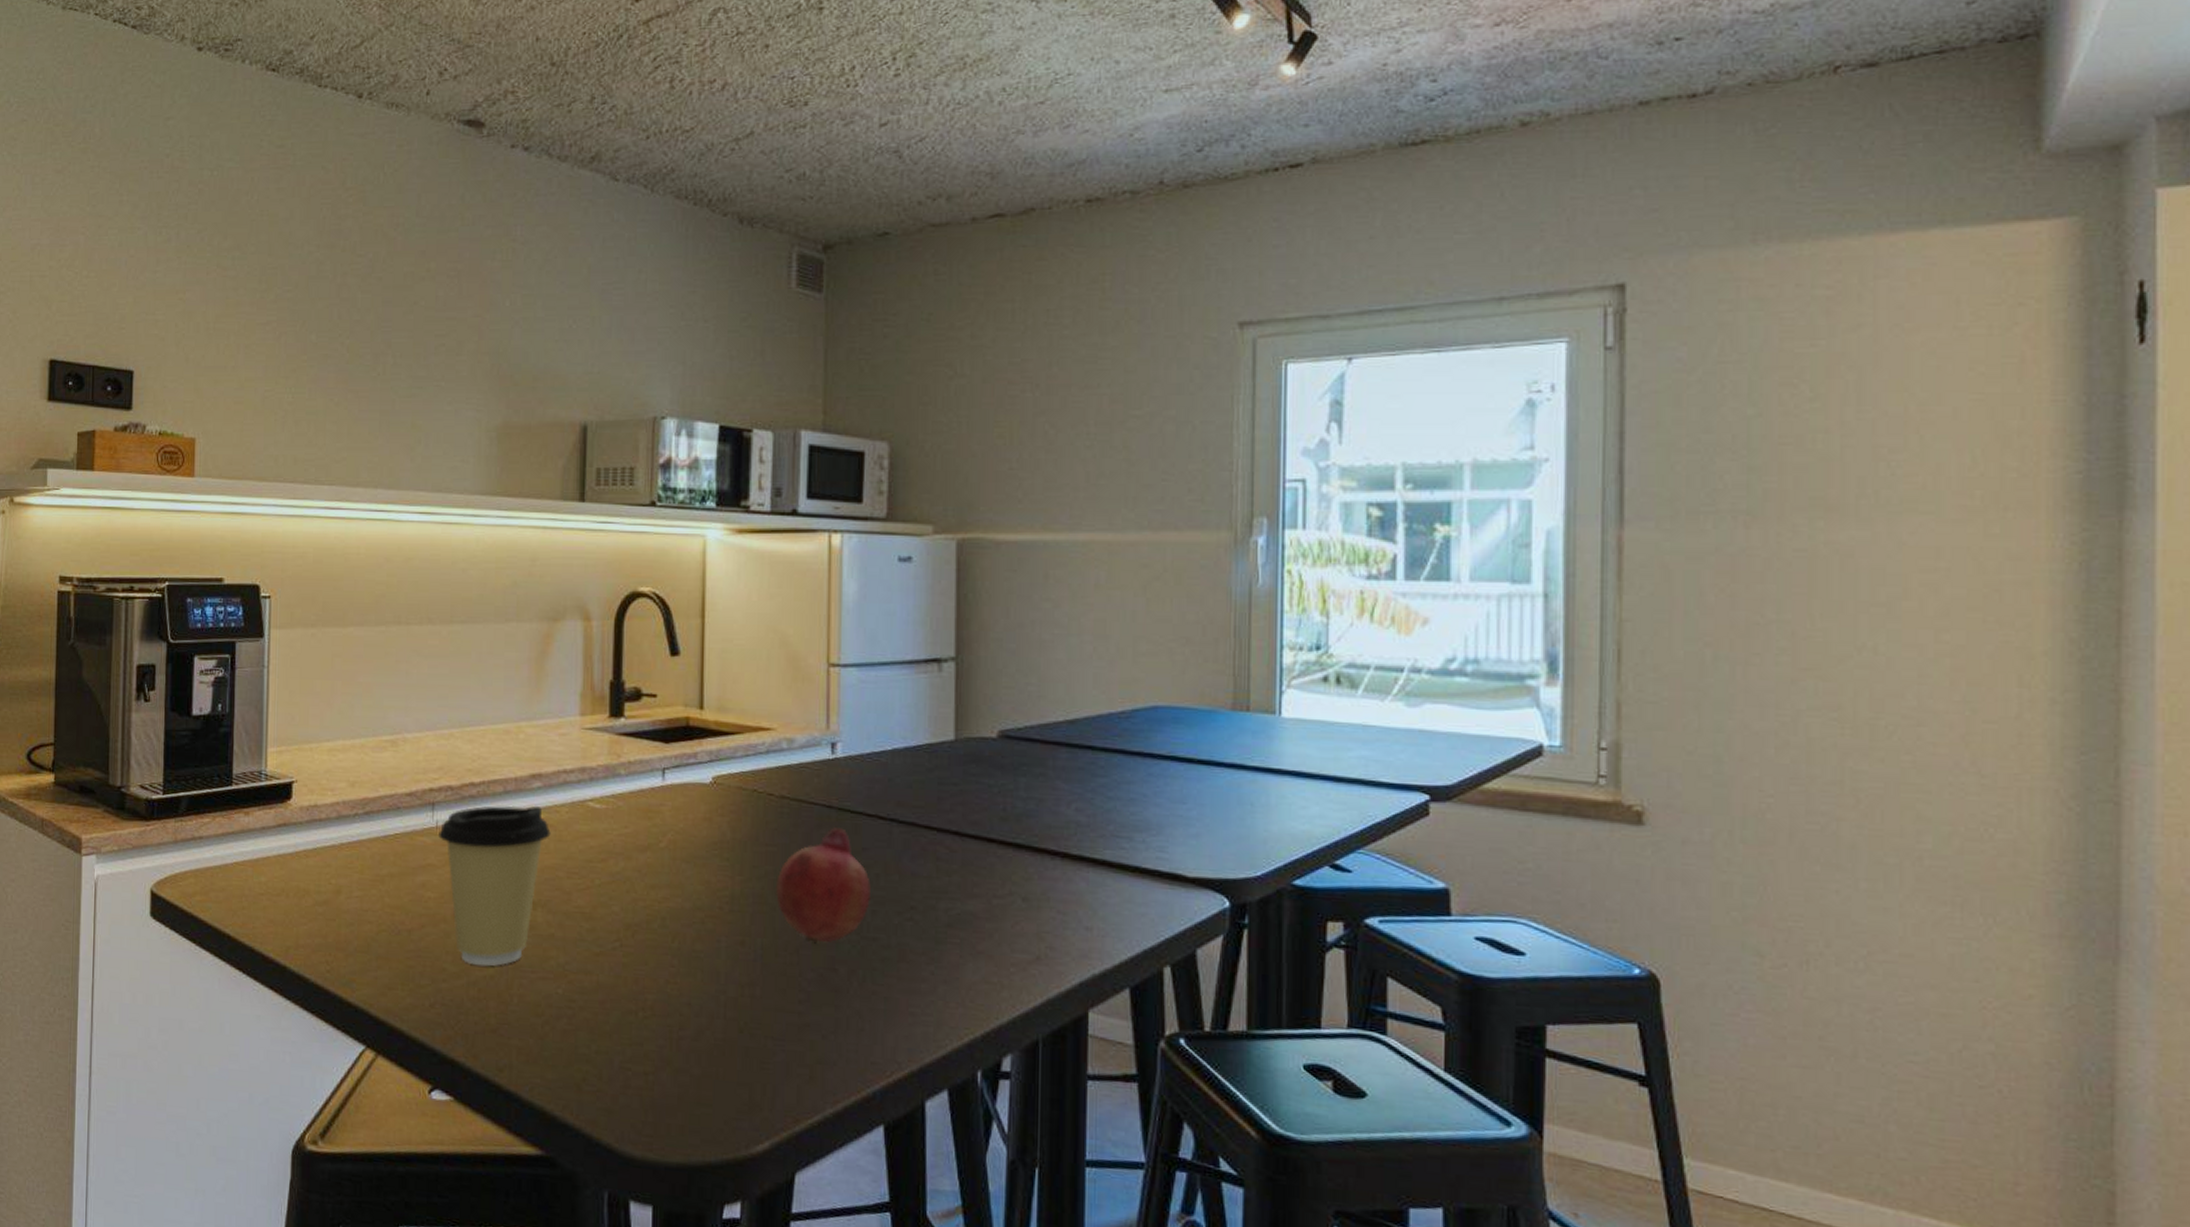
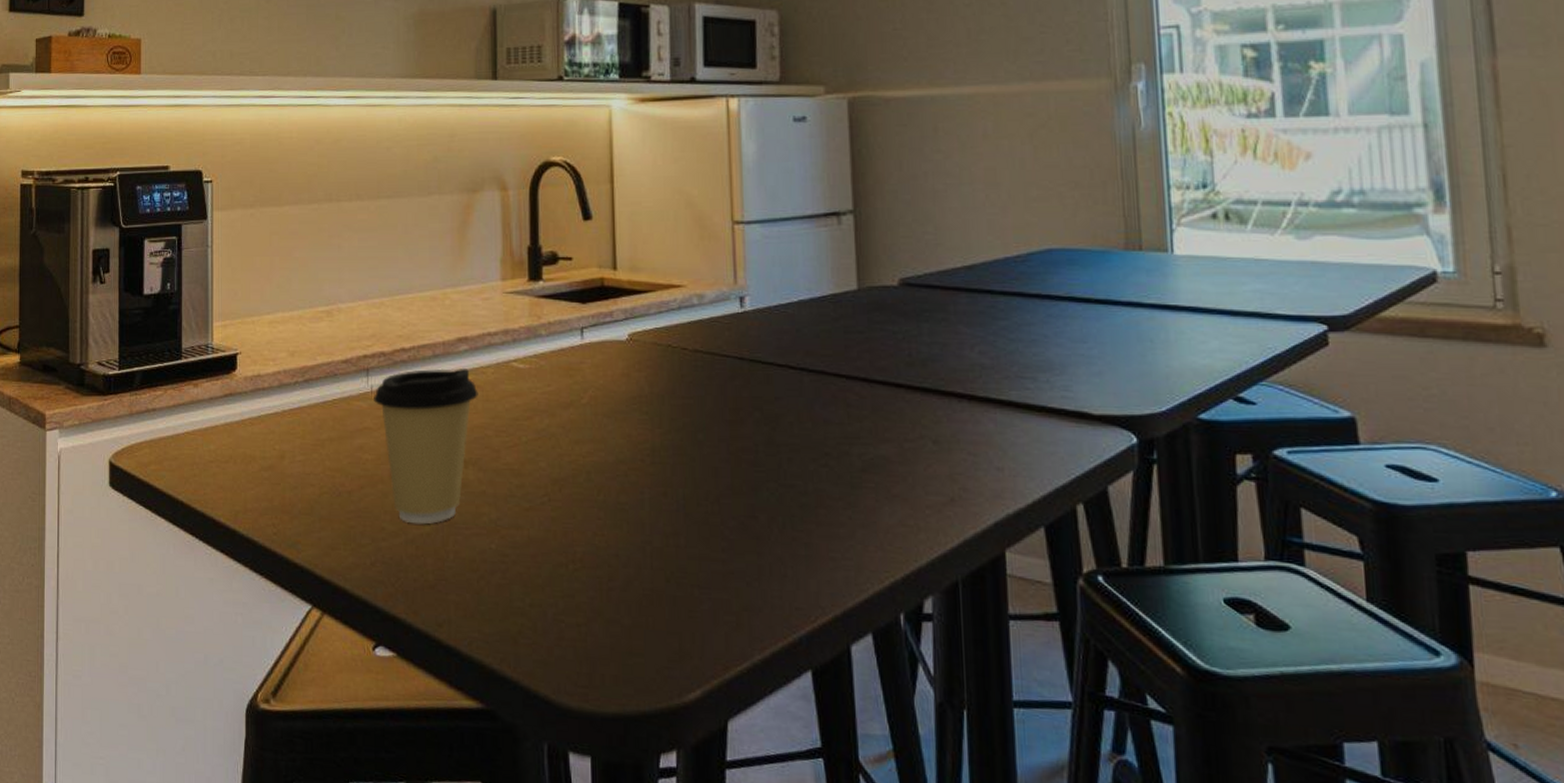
fruit: present [775,828,871,944] -> none [693,379,786,492]

